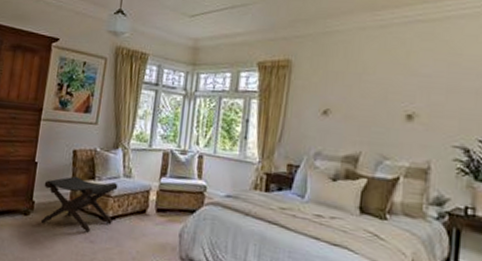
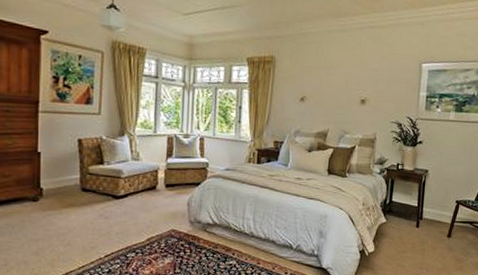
footstool: present [41,176,118,233] -> none [51,162,127,211]

